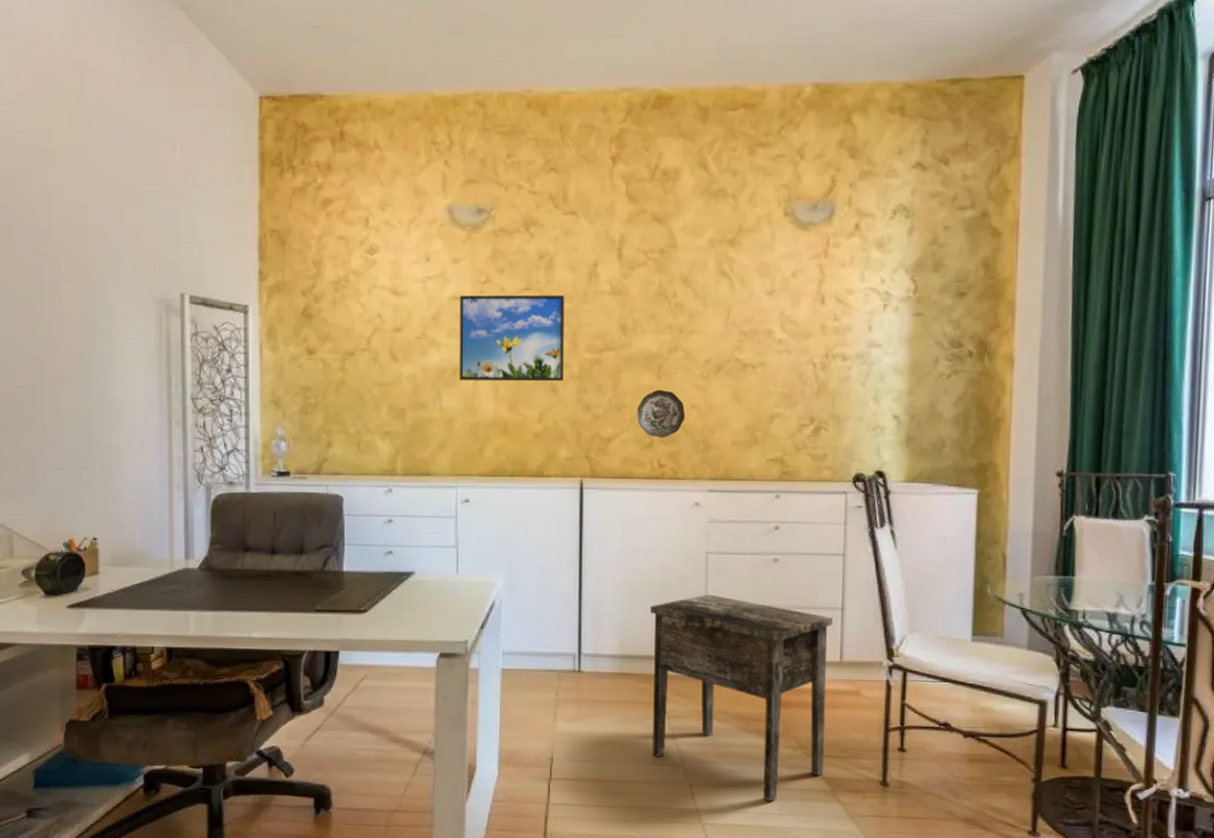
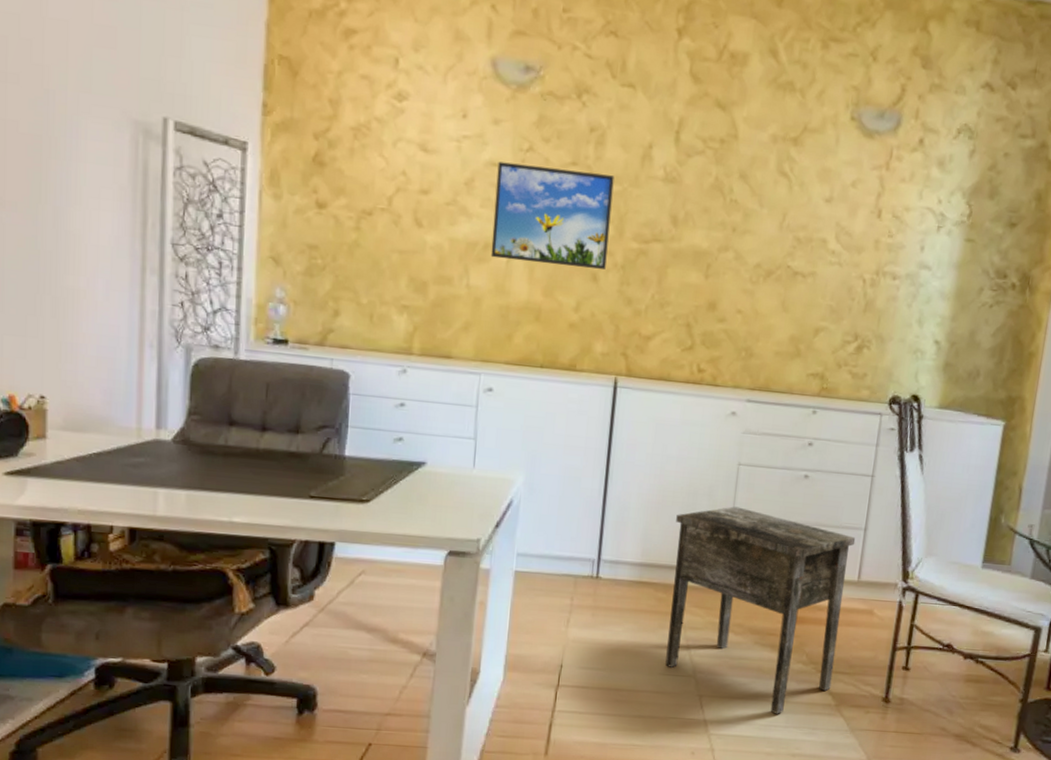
decorative plate: present [637,389,686,439] -> none [680,289,731,342]

